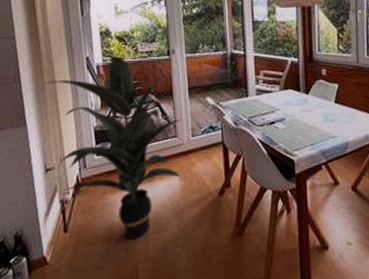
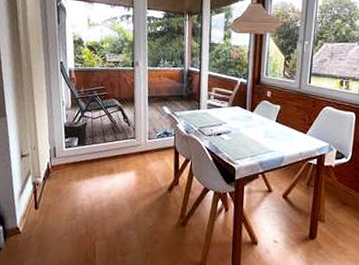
indoor plant: present [44,56,182,240] -> none [22,63,141,221]

